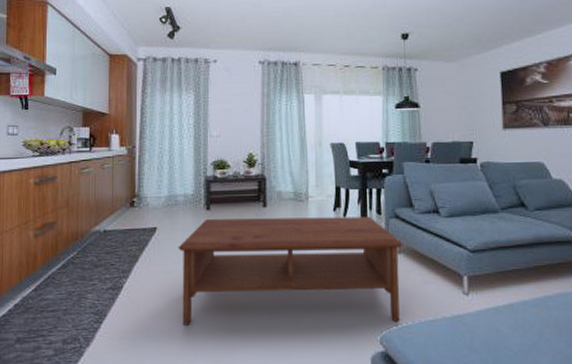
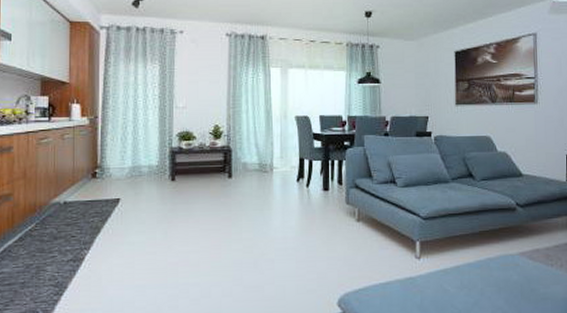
coffee table: present [178,216,403,325] -> none [142,187,362,295]

